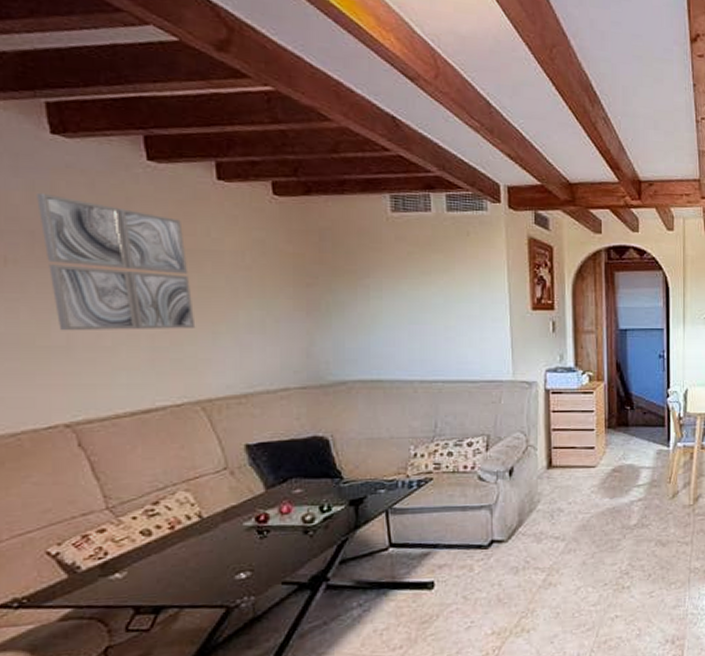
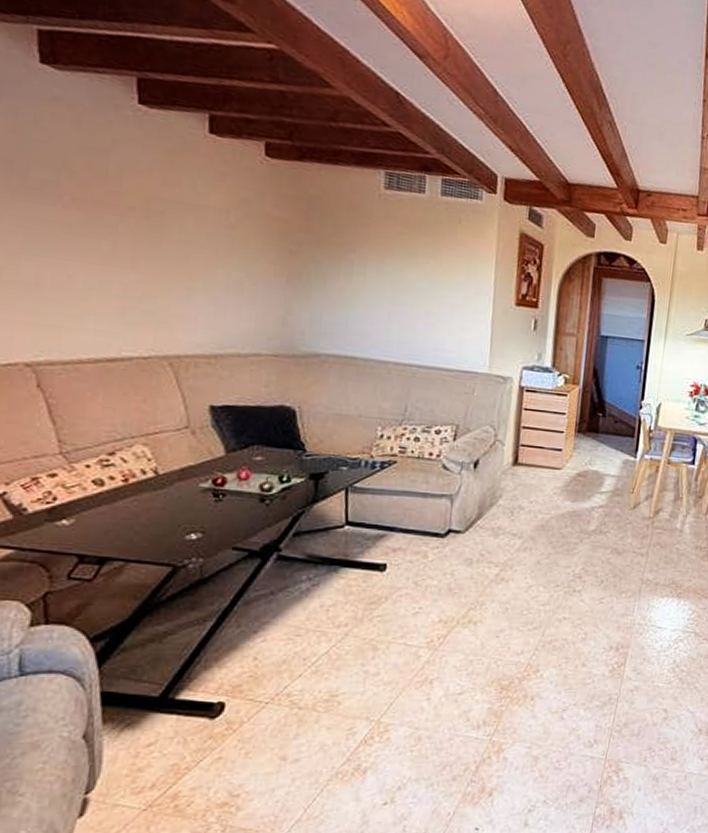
wall art: present [37,192,196,331] -> none [18,122,172,282]

